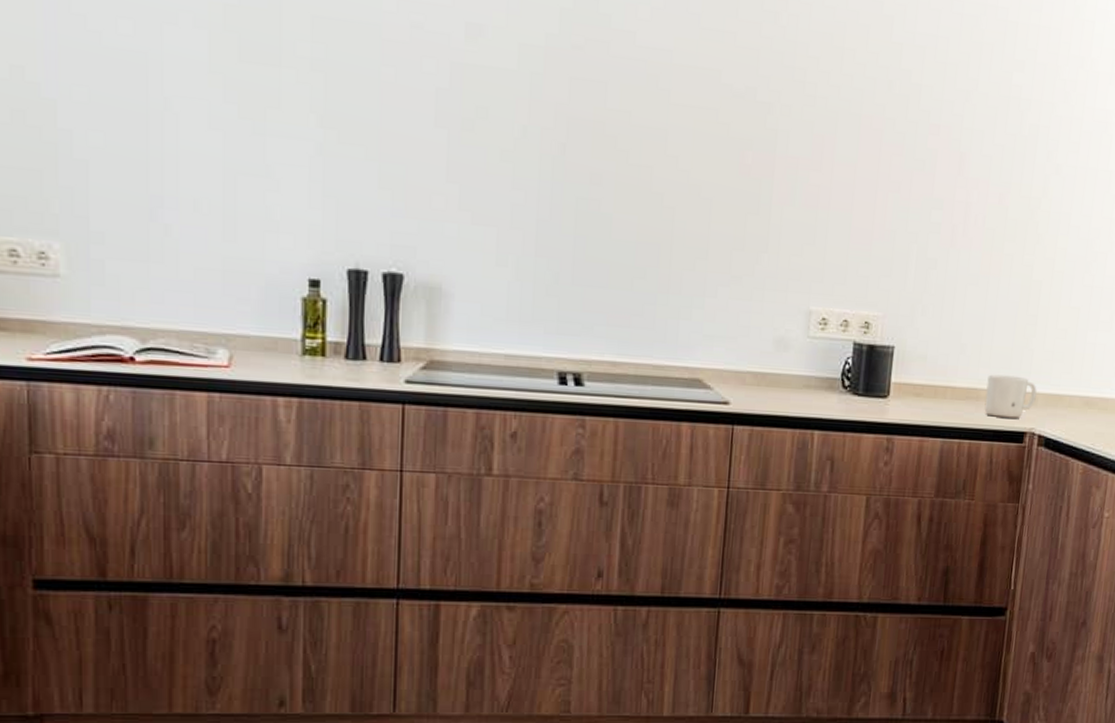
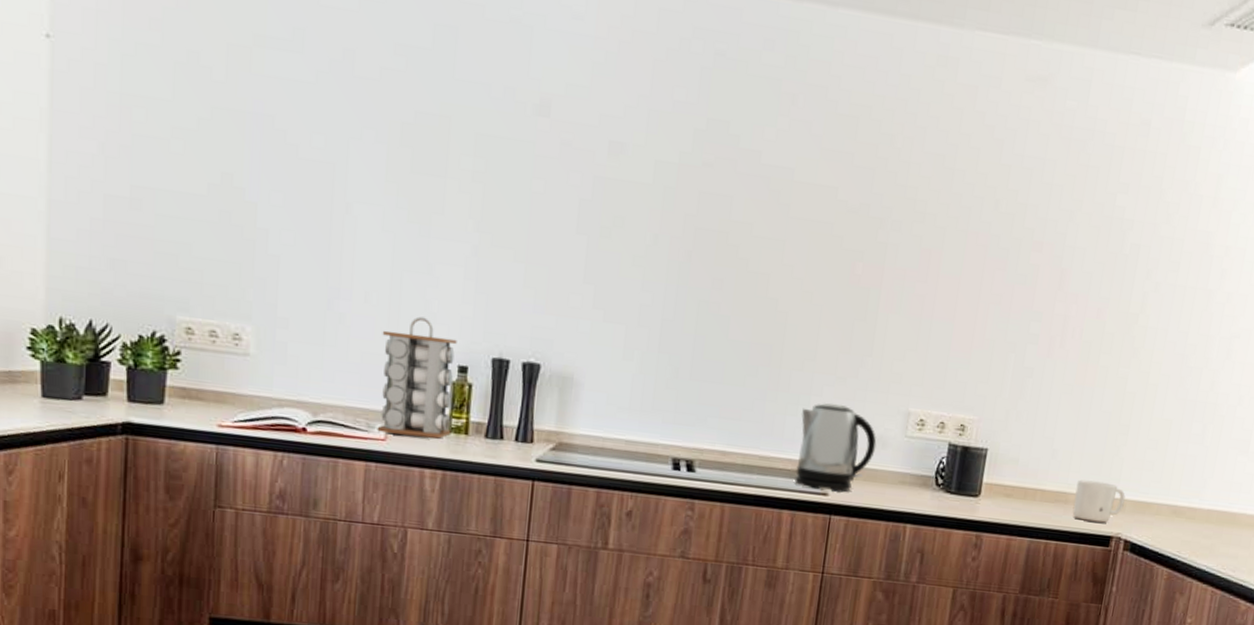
spice rack: none [217,225,306,364] -> present [377,316,457,440]
kettle: none [692,304,778,399] -> present [794,402,877,491]

